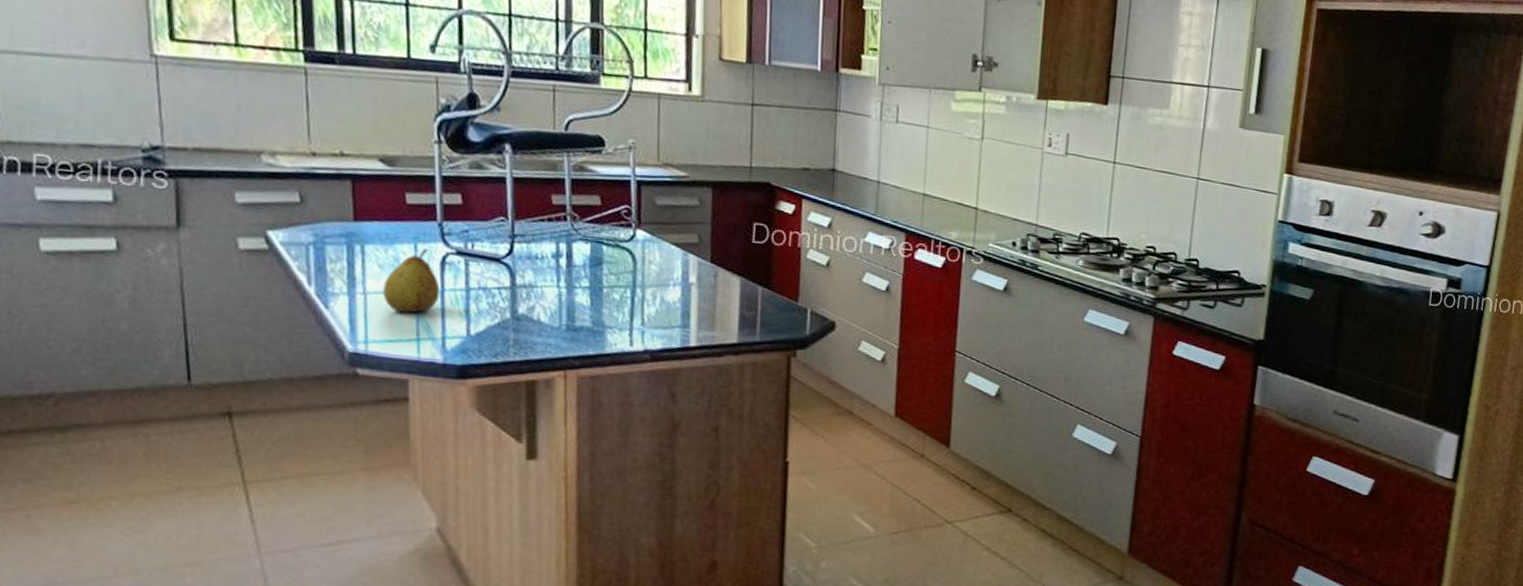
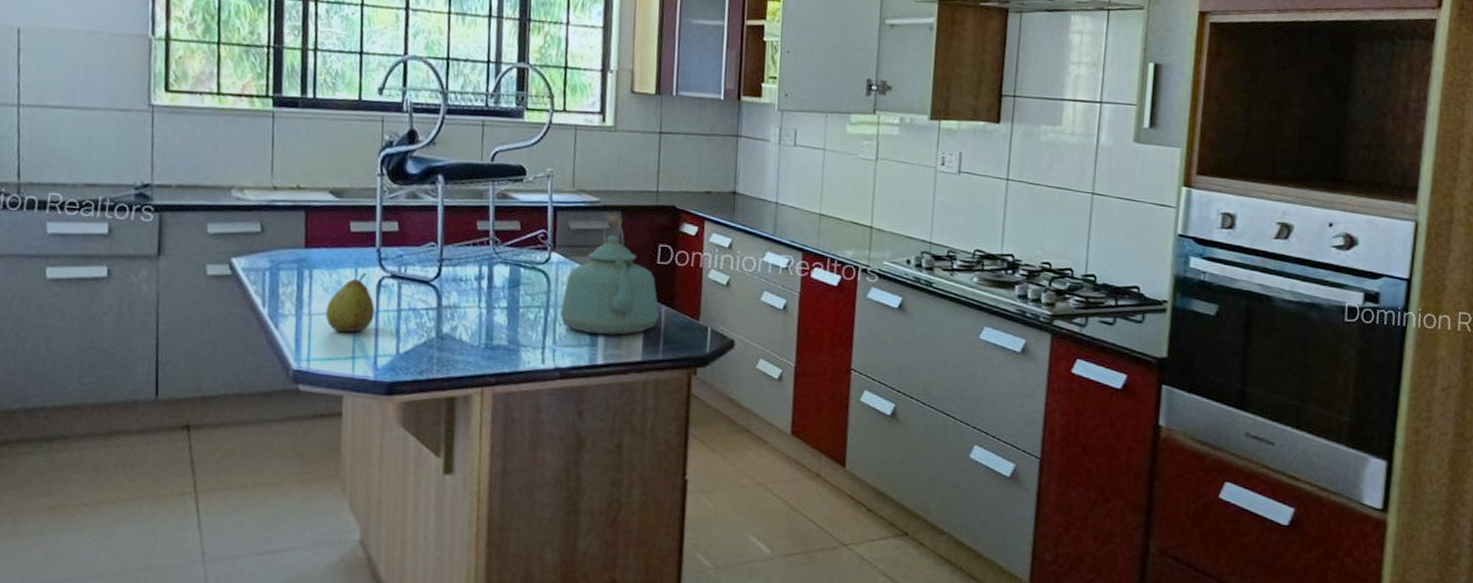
kettle: none [648,188,755,317] -> present [560,212,659,336]

